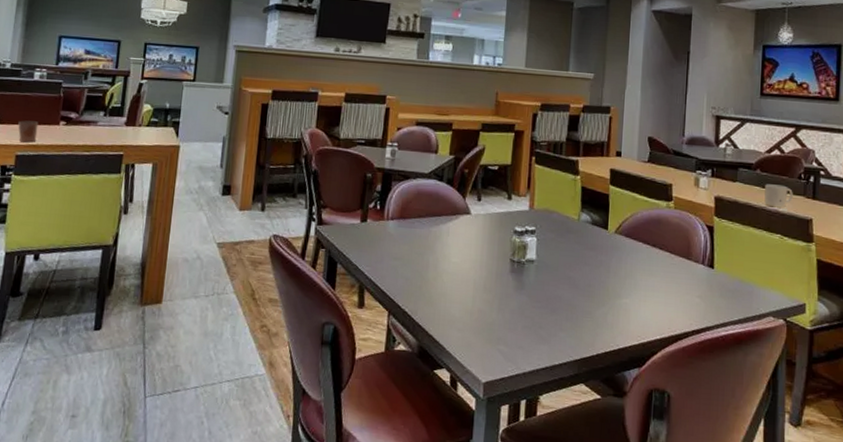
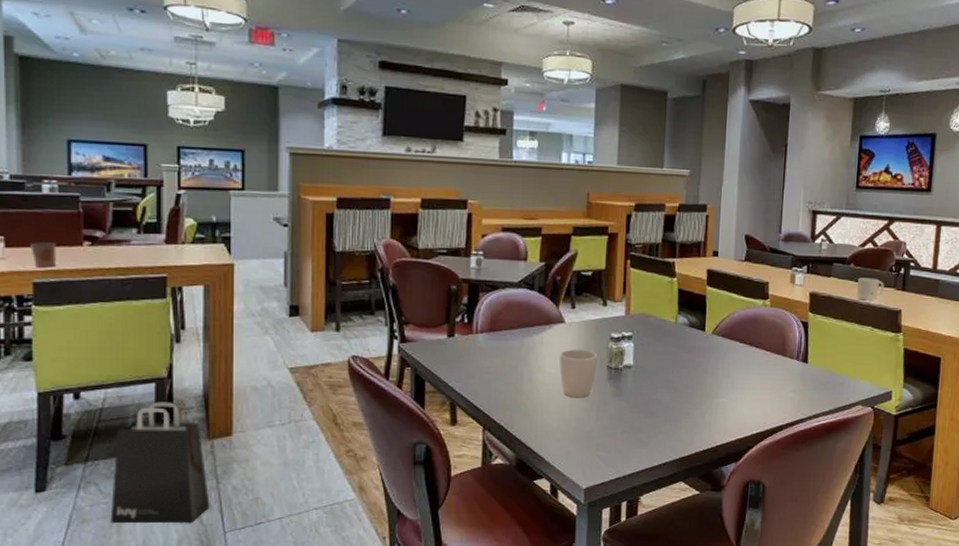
shopping bag: none [48,267,136,385] -> present [110,402,210,524]
cup: none [464,240,501,289] -> present [559,349,598,397]

